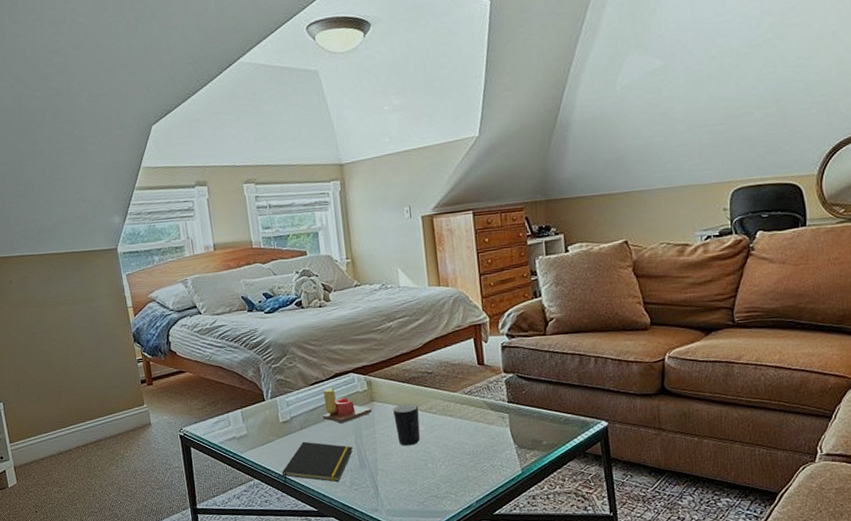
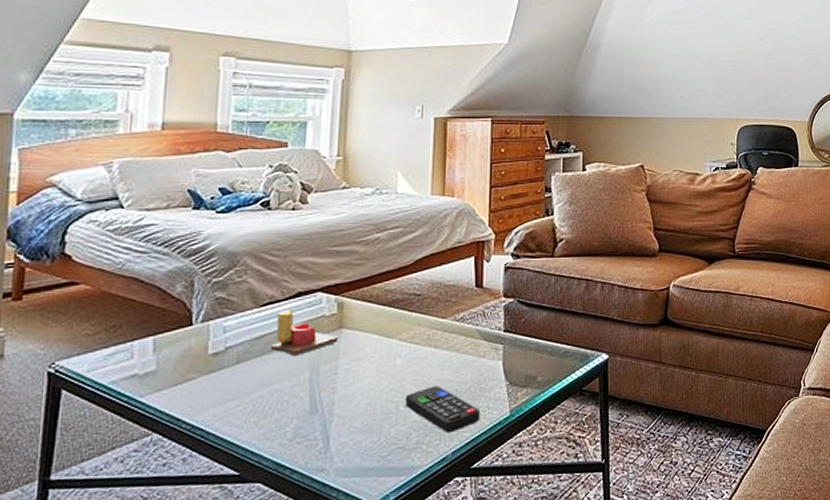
notepad: present [281,441,354,486] -> none [196,379,306,442]
mug: present [393,403,420,446] -> none [365,331,399,385]
remote control: none [431,447,496,486] -> present [405,385,480,433]

